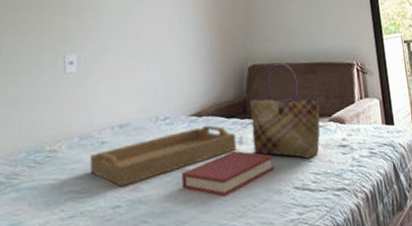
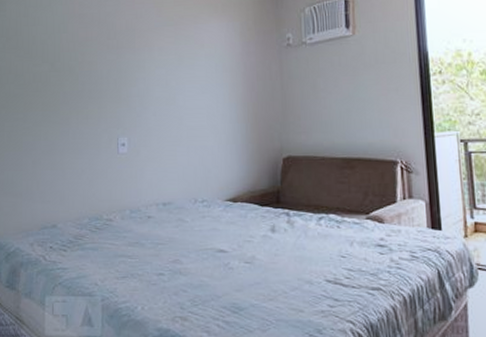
serving tray: present [89,124,237,187] -> none [138,210,270,258]
hardback book: present [181,150,274,197] -> none [217,237,306,279]
tote bag: present [250,63,320,159] -> none [284,156,357,254]

